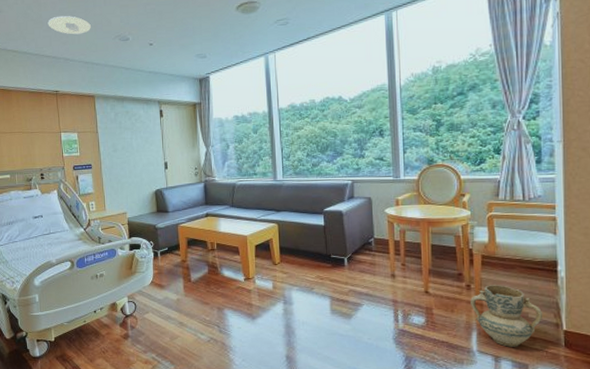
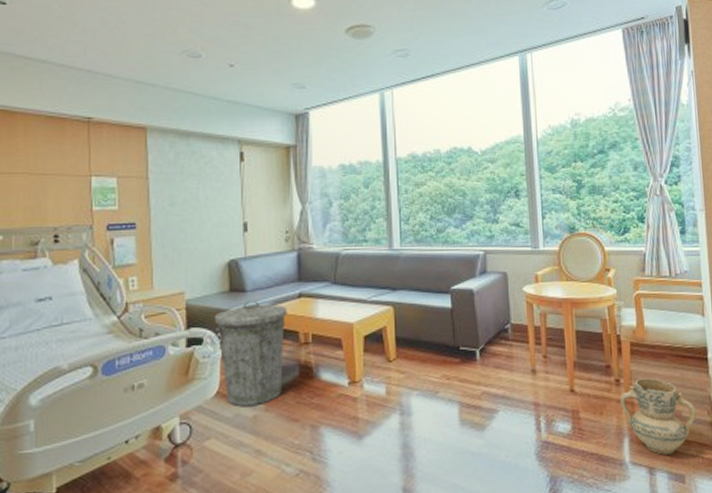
recessed light: present [48,15,91,35] -> none [82,16,147,44]
trash can: none [148,218,198,293] -> present [215,300,288,407]

